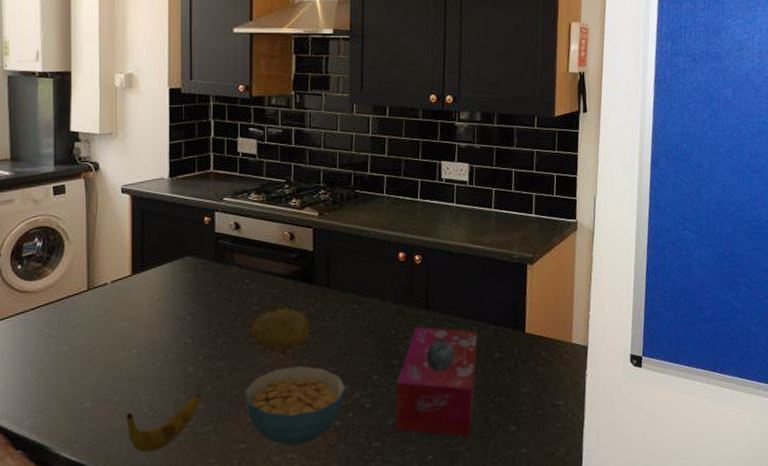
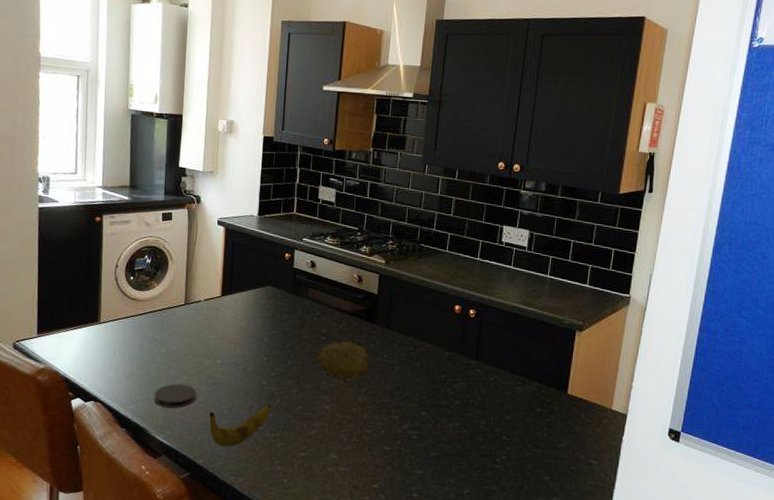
coaster: none [56,385,109,417] -> present [154,384,197,408]
cereal bowl: present [245,366,346,446] -> none [308,393,397,461]
tissue box: present [395,326,478,437] -> none [437,374,521,479]

